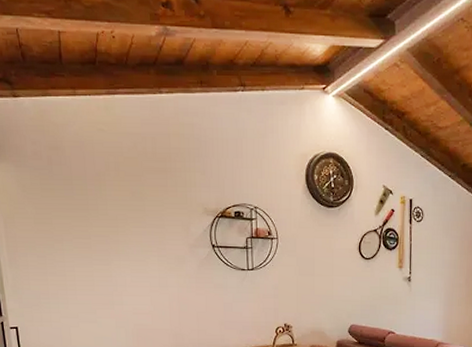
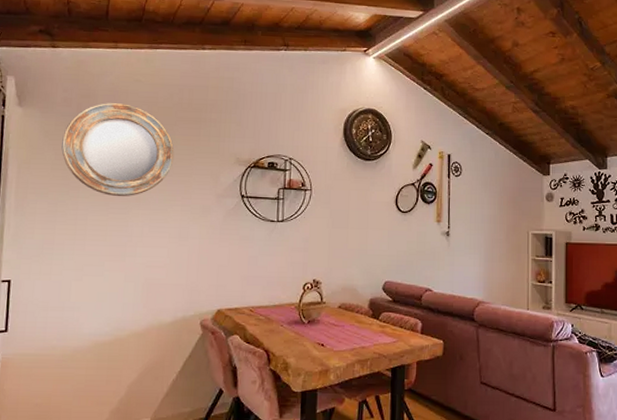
home mirror: none [39,154,146,249] -> present [61,103,174,197]

